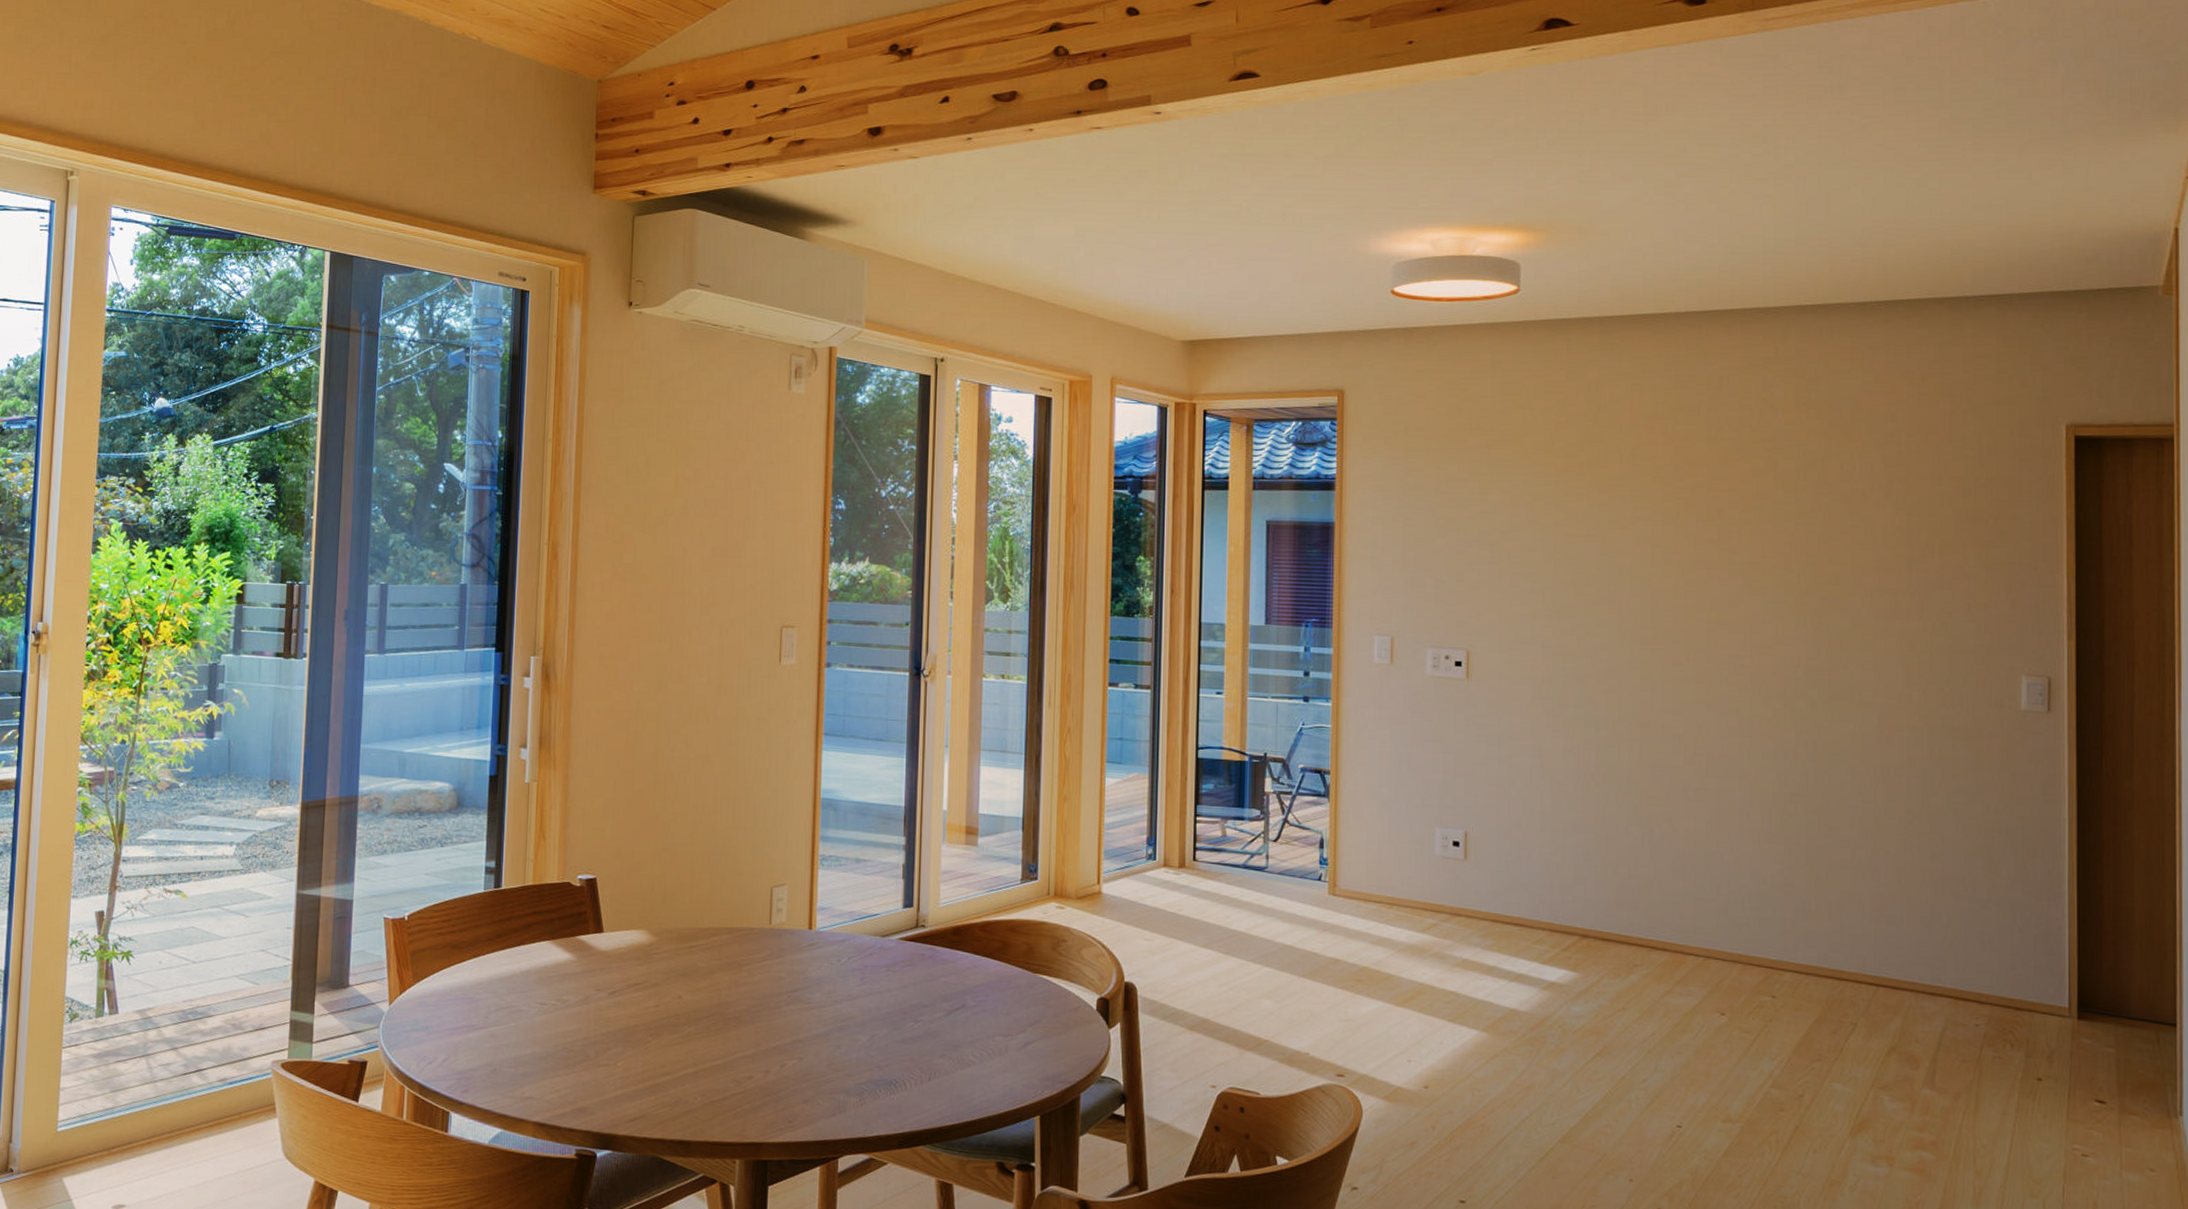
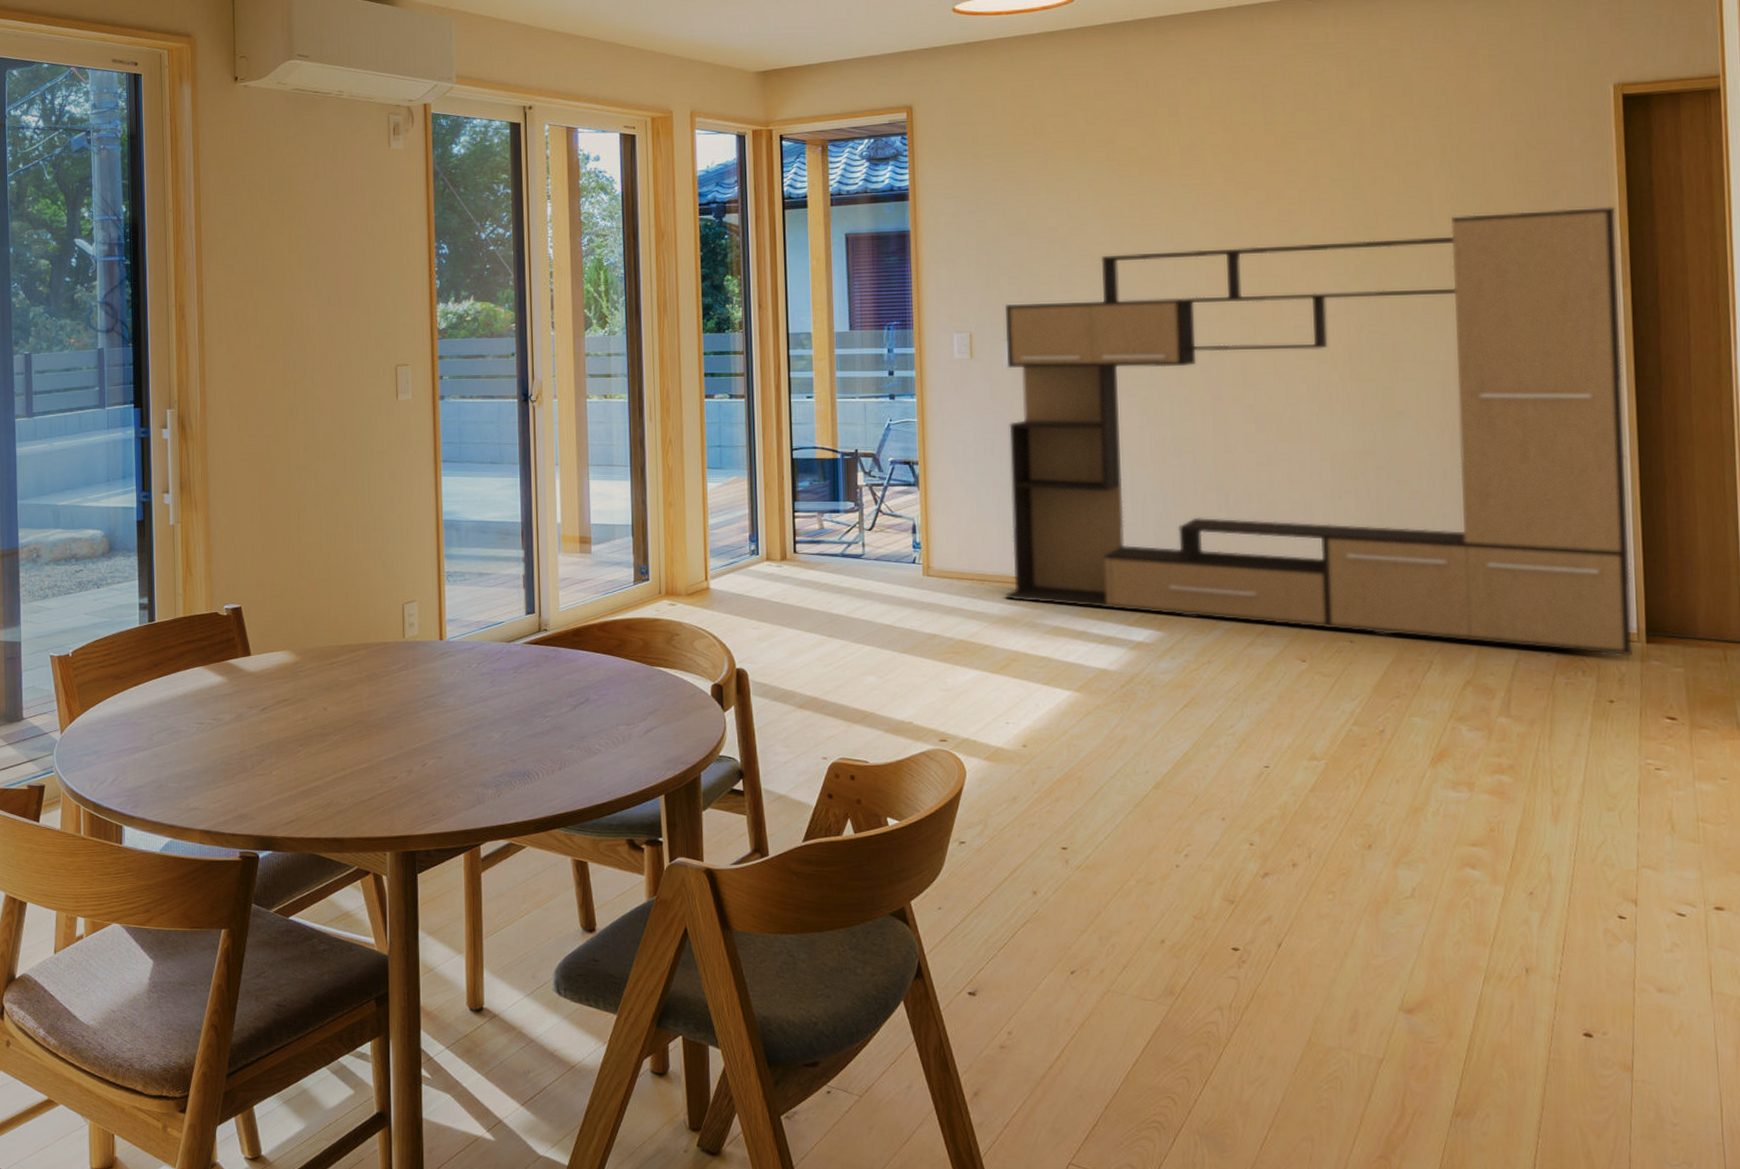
media console: none [1411,550,2064,1032] -> present [1003,206,1633,656]

